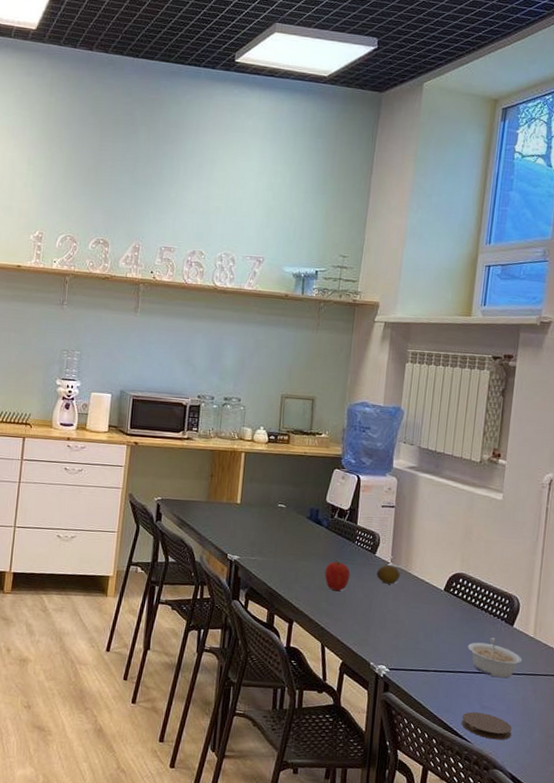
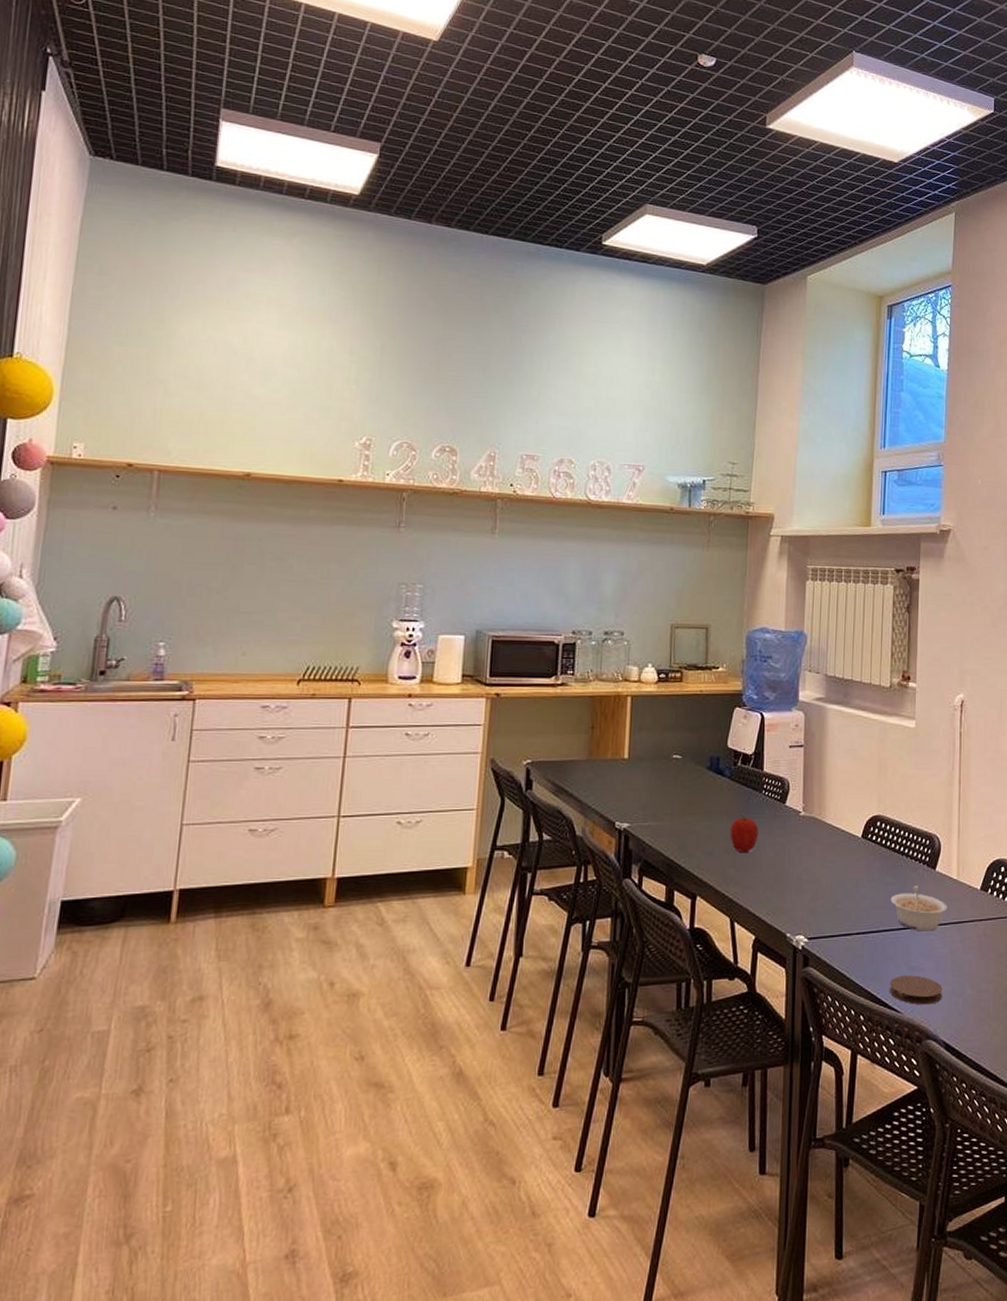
fruit: present [376,565,401,585] -> none [788,816,815,837]

